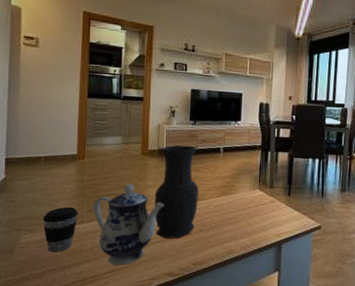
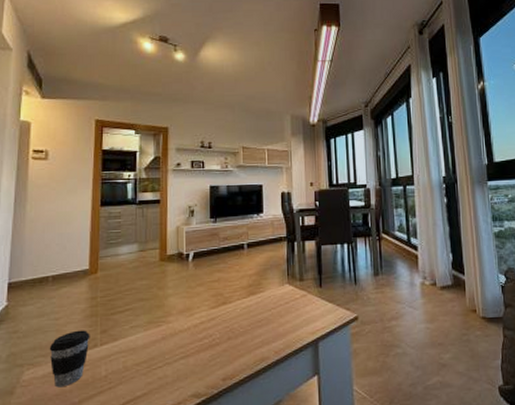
teapot: present [94,183,164,265] -> none [108,294,186,393]
vase: present [154,144,199,239] -> none [176,245,224,353]

